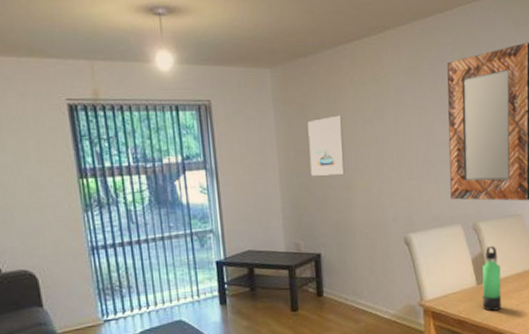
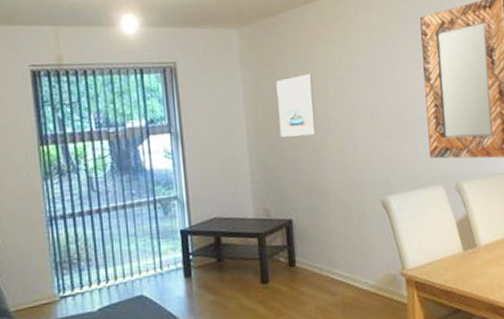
thermos bottle: present [482,246,502,311] -> none [468,208,492,280]

